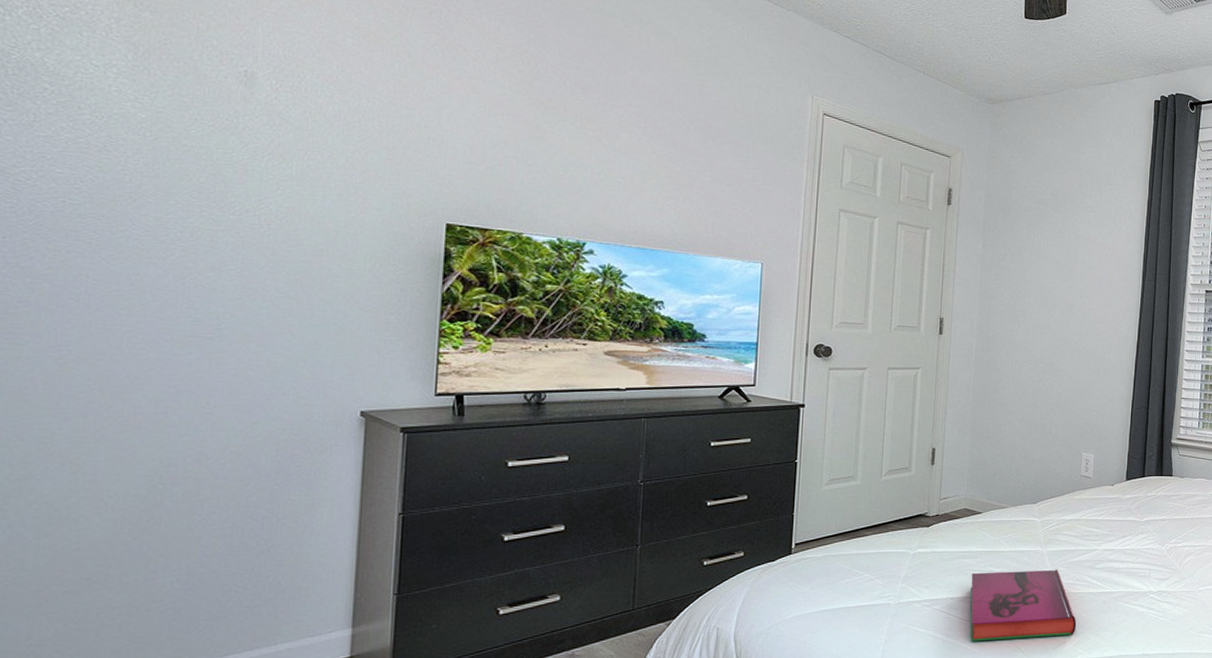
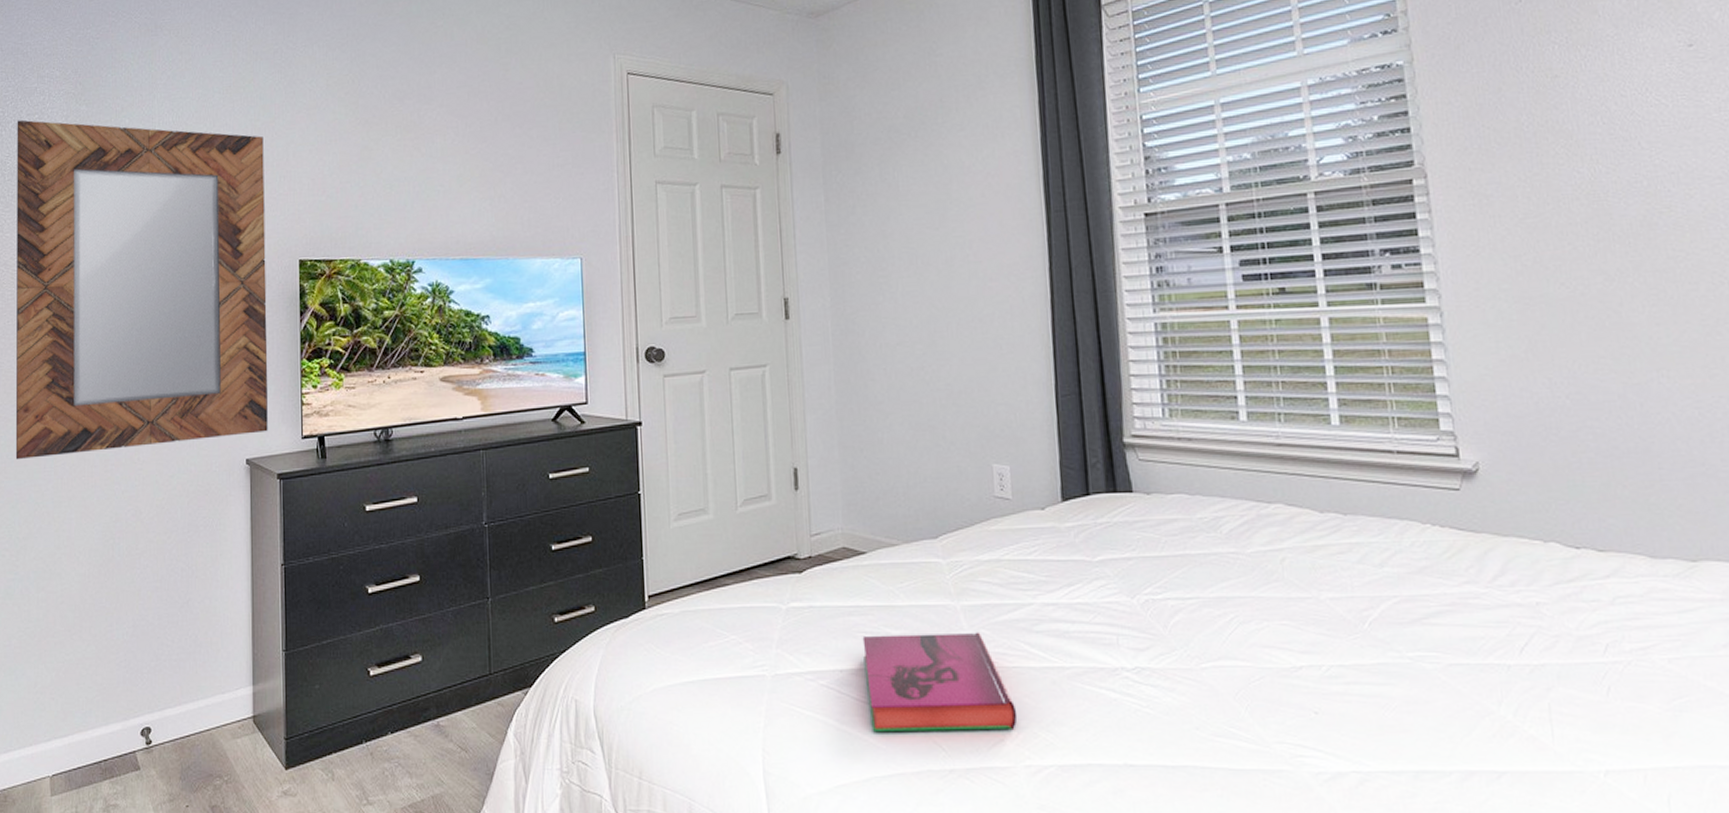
home mirror: none [8,8,410,394] -> present [15,120,268,460]

